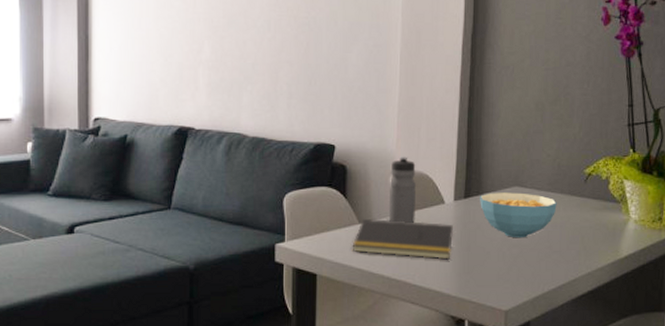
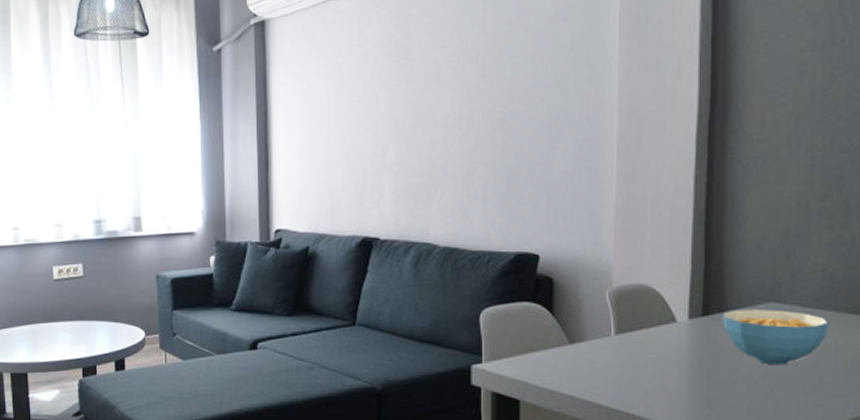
notepad: present [352,219,454,260] -> none [561,339,689,389]
water bottle: present [388,155,416,223] -> none [605,265,639,344]

